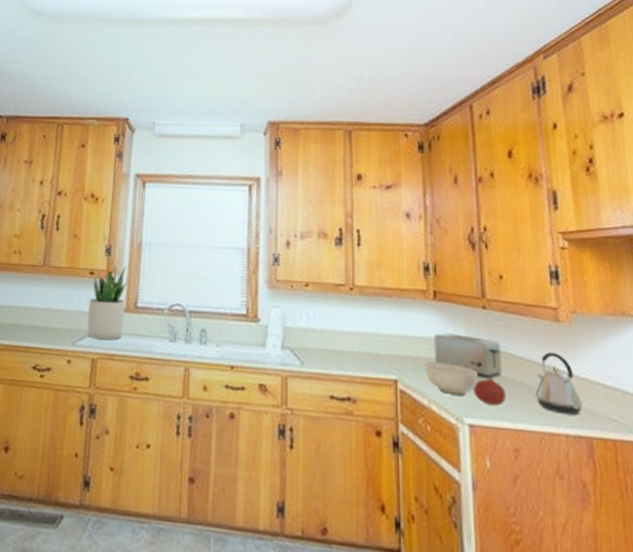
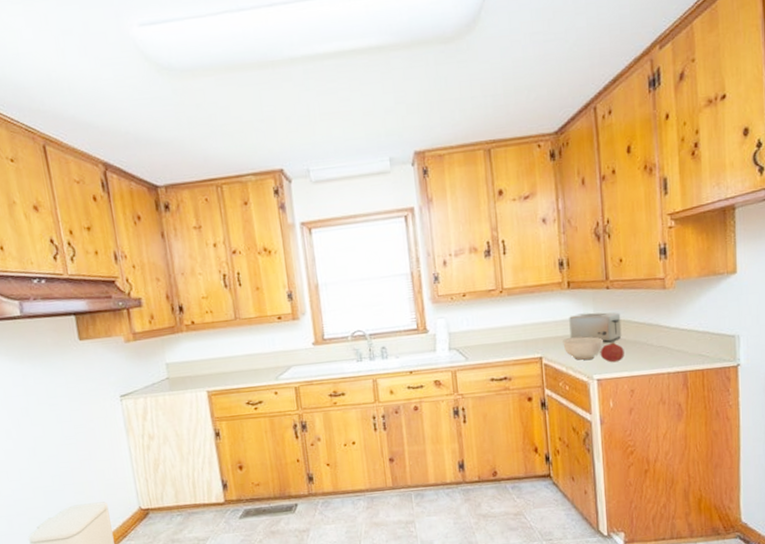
planter: present [87,266,127,341] -> none [282,307,316,372]
kettle: present [535,352,583,415] -> none [646,313,681,359]

